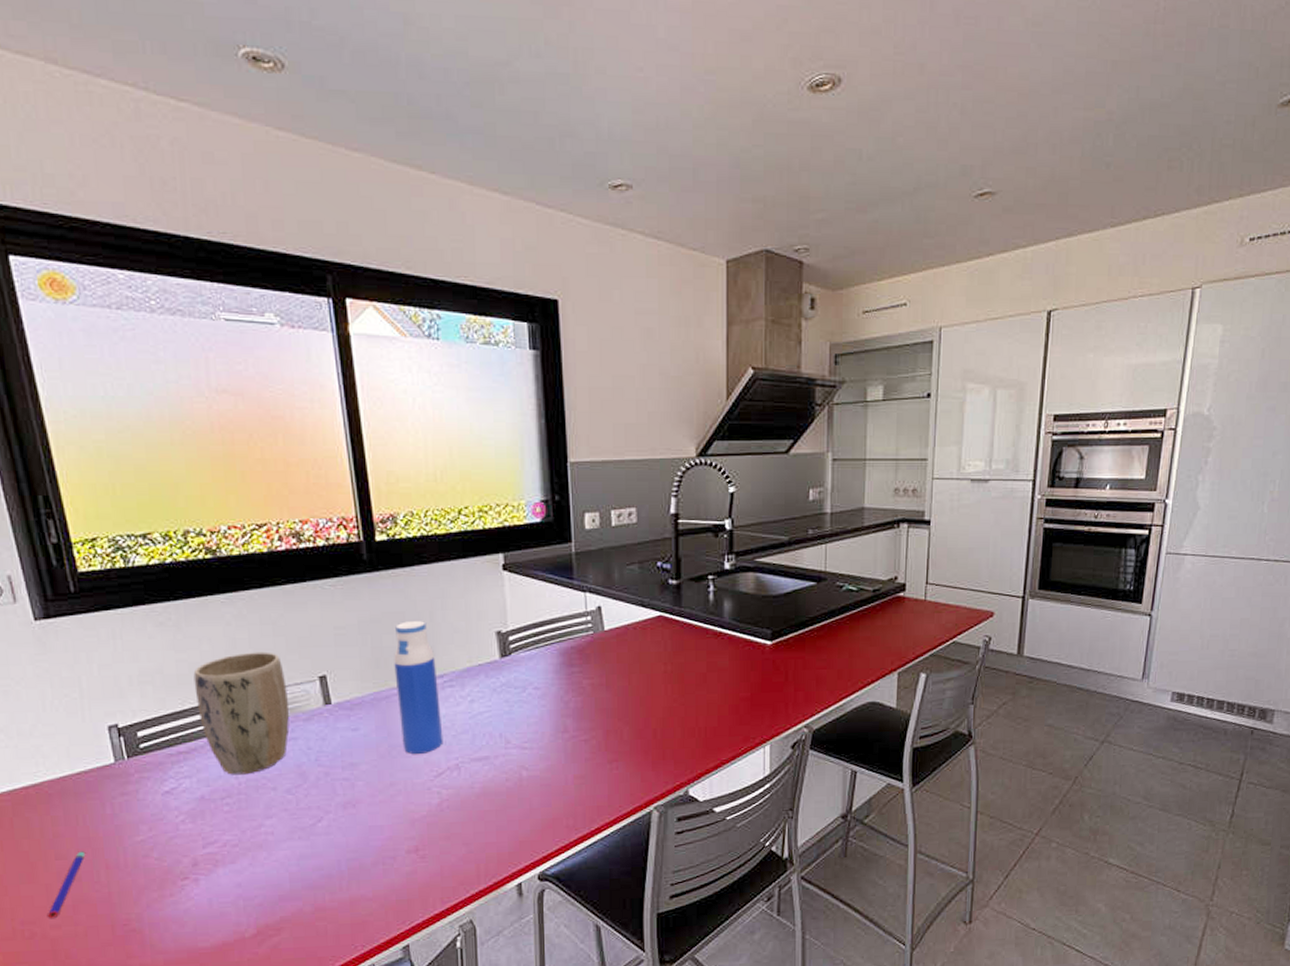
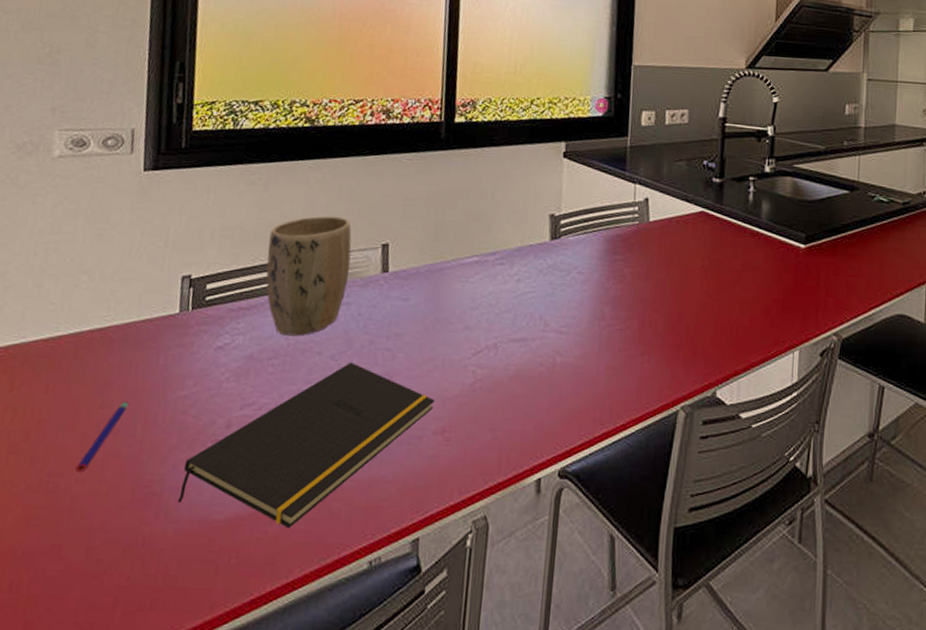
notepad: none [158,795,403,948] -> present [177,362,435,529]
water bottle: present [394,621,443,754] -> none [447,198,491,330]

